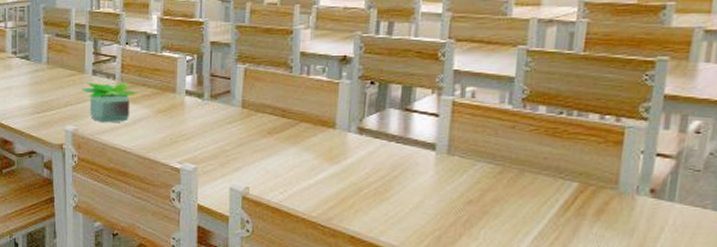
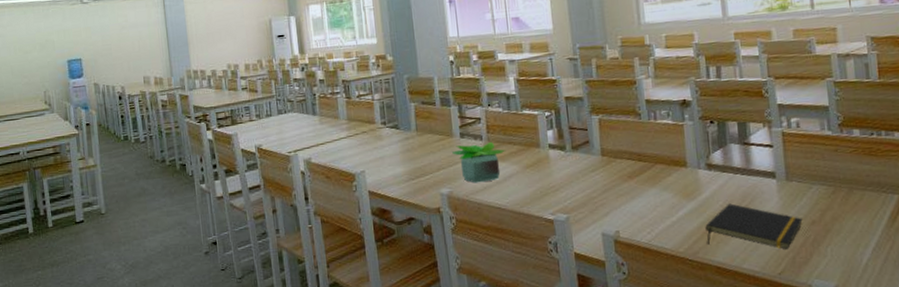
notepad: none [344,172,458,227] -> present [705,203,803,249]

